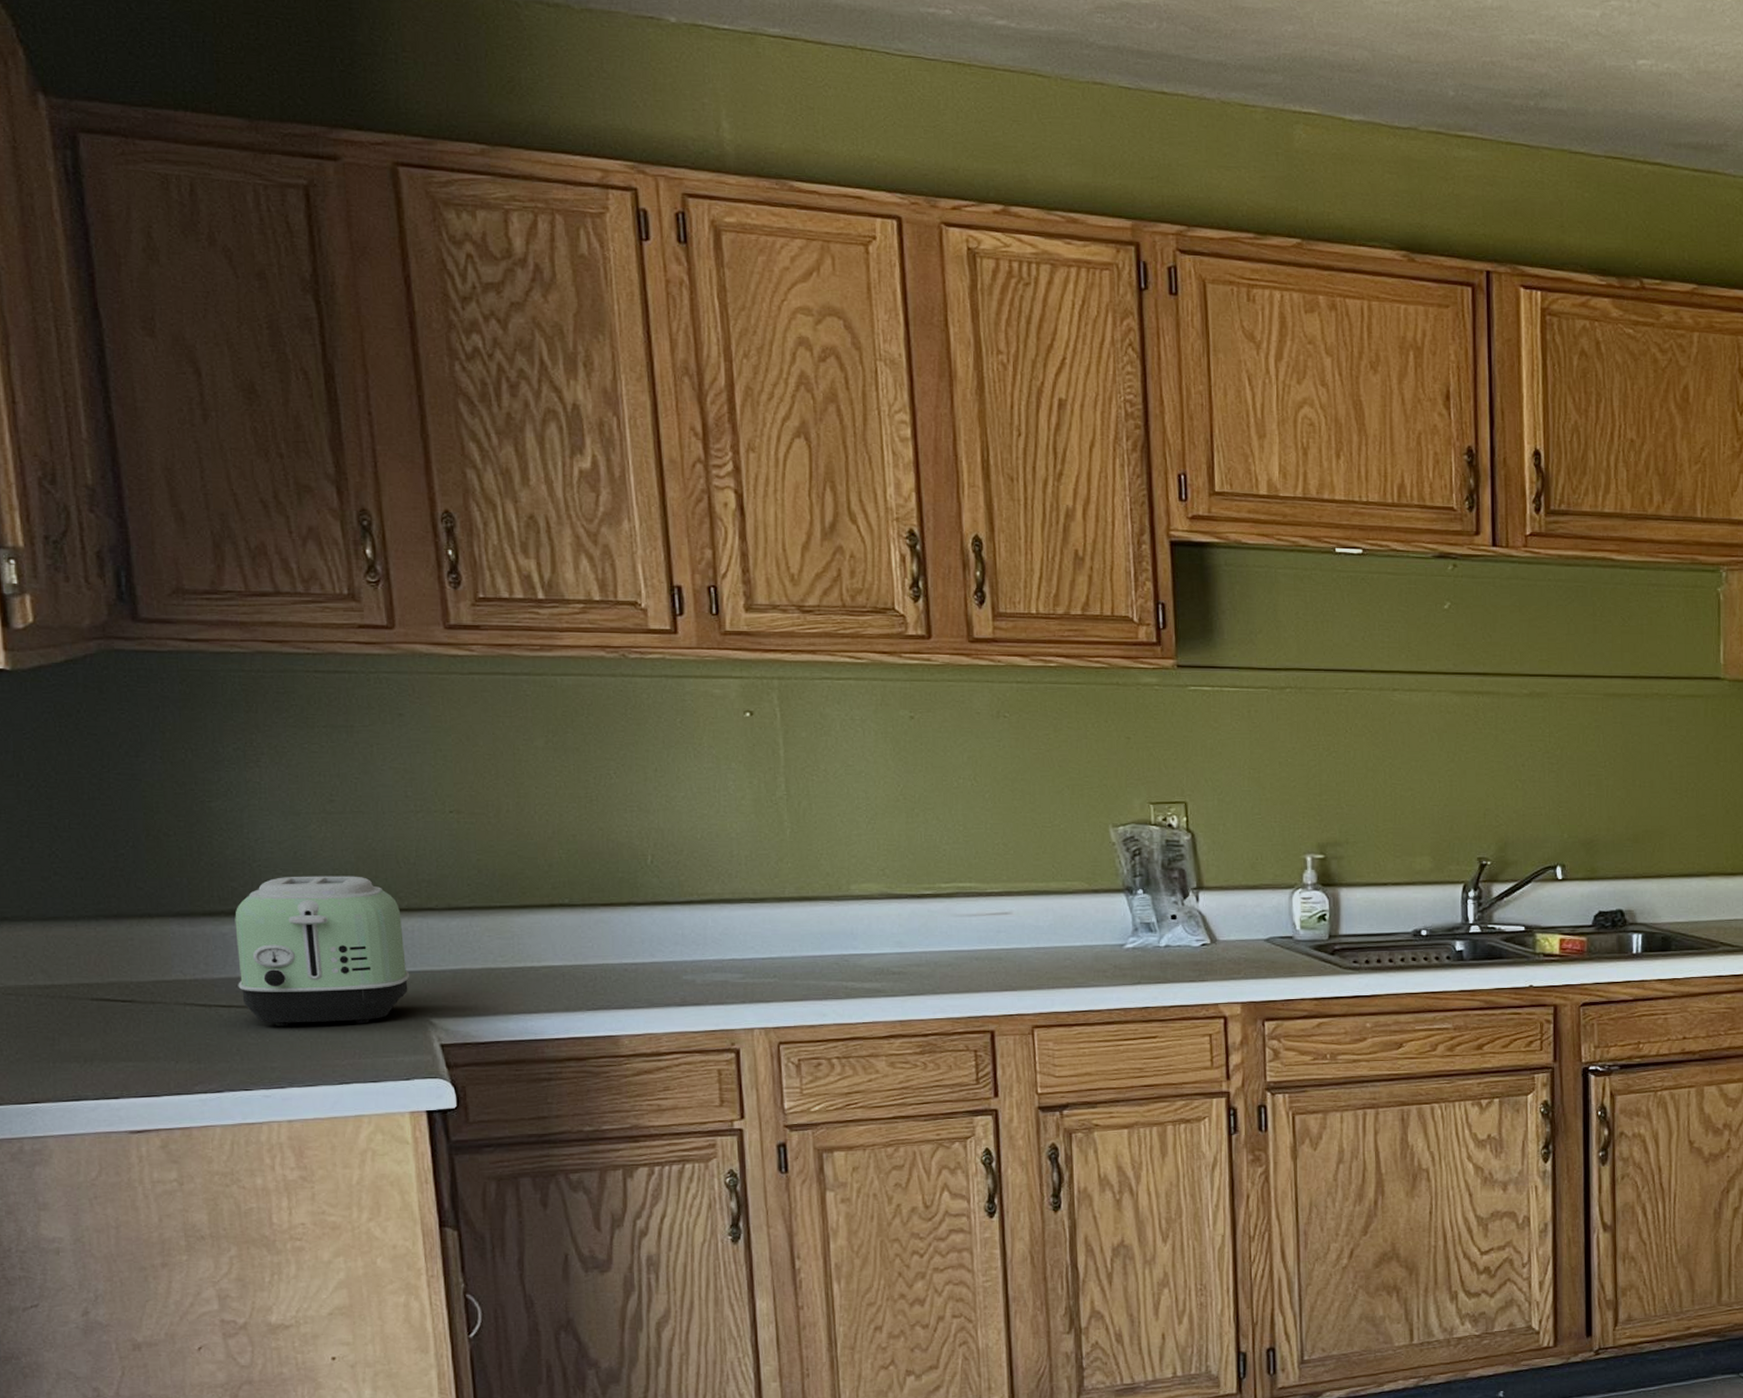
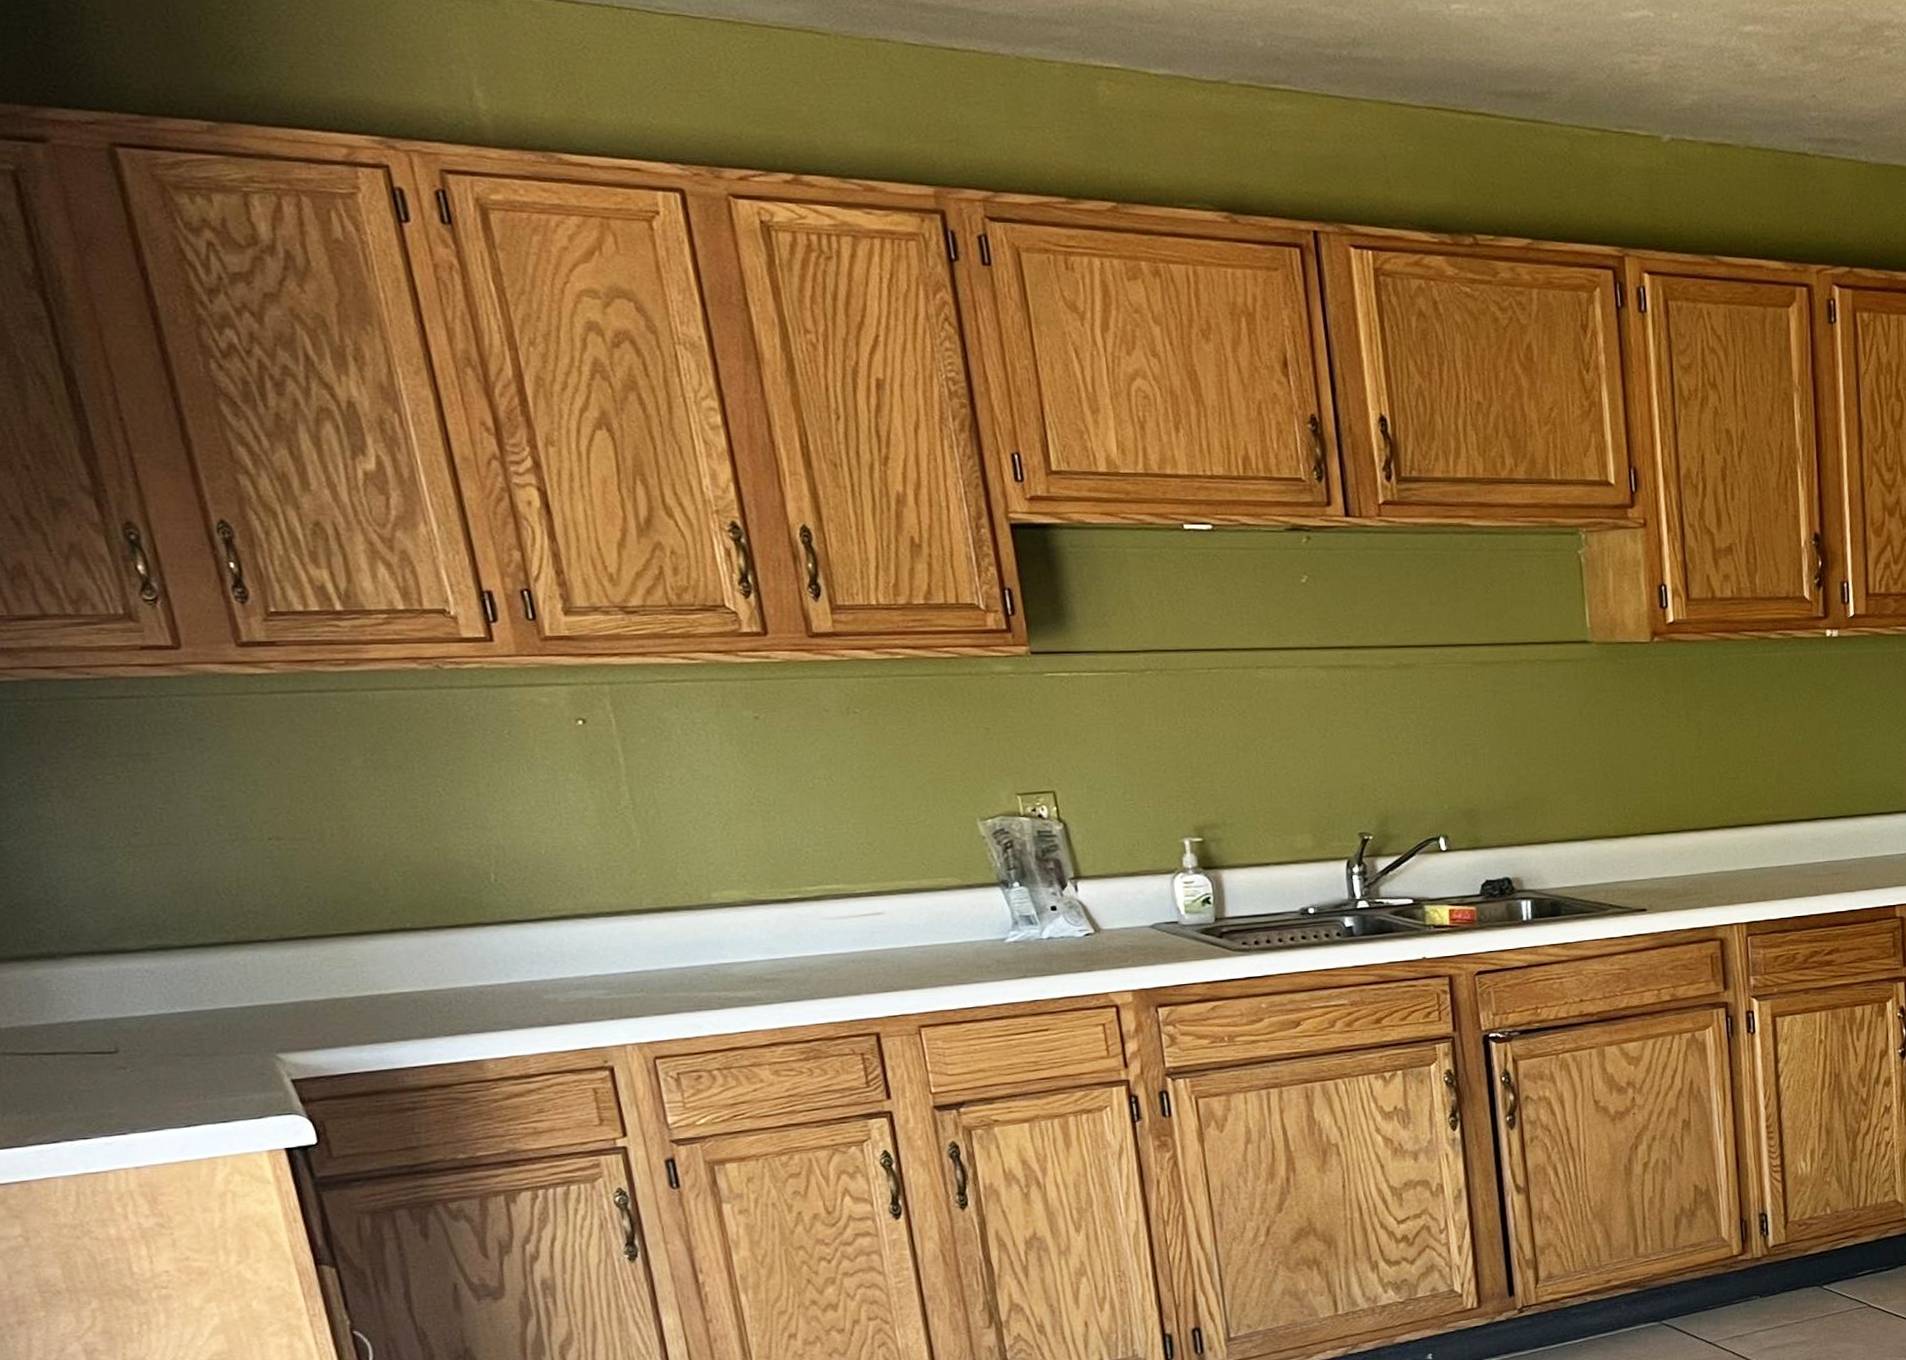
toaster: present [235,876,410,1026] -> none [46,911,248,1071]

